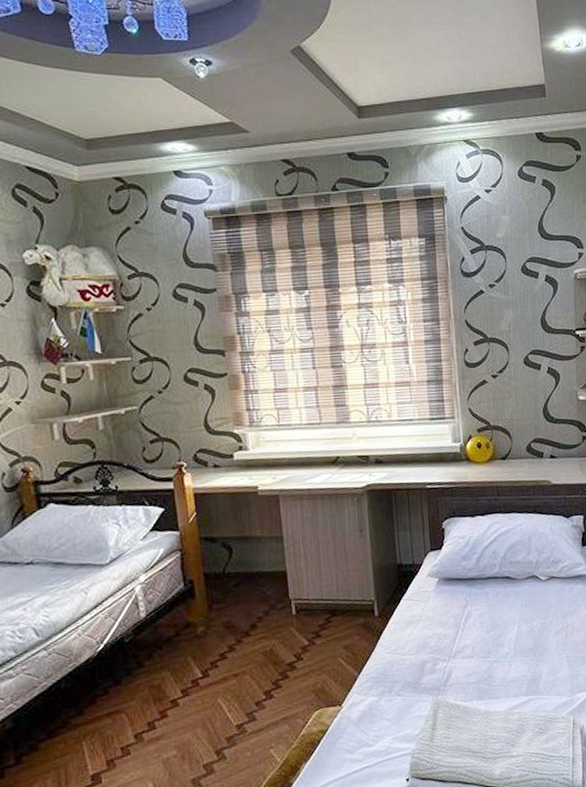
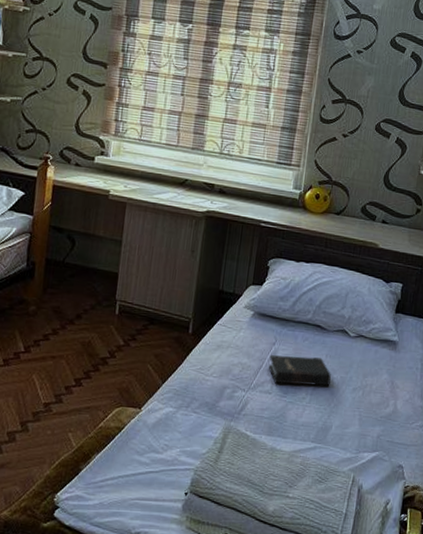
hardback book: none [463,609,531,646] -> present [268,355,331,387]

